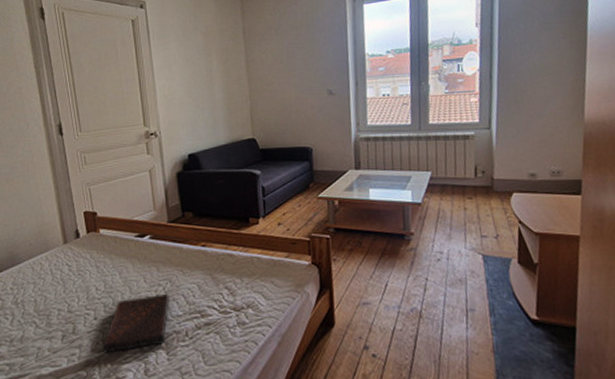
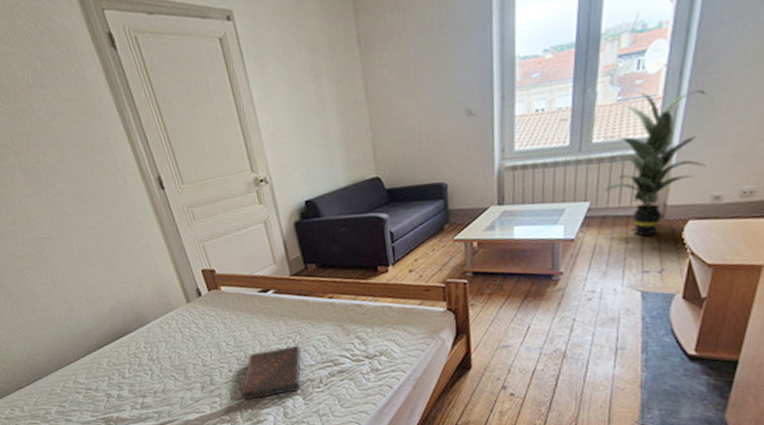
indoor plant: none [436,87,520,205] -> present [601,90,706,237]

